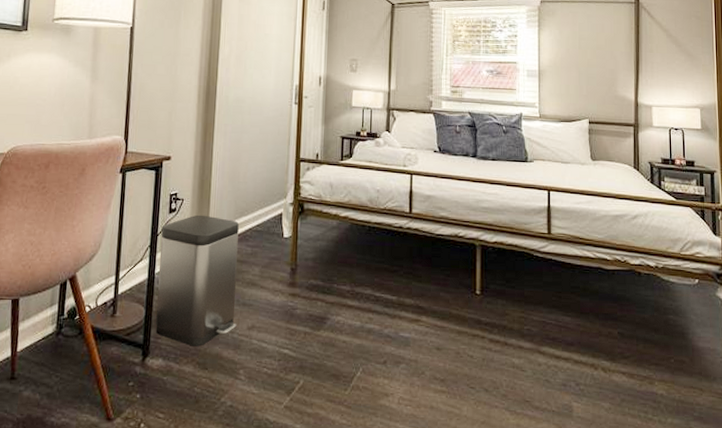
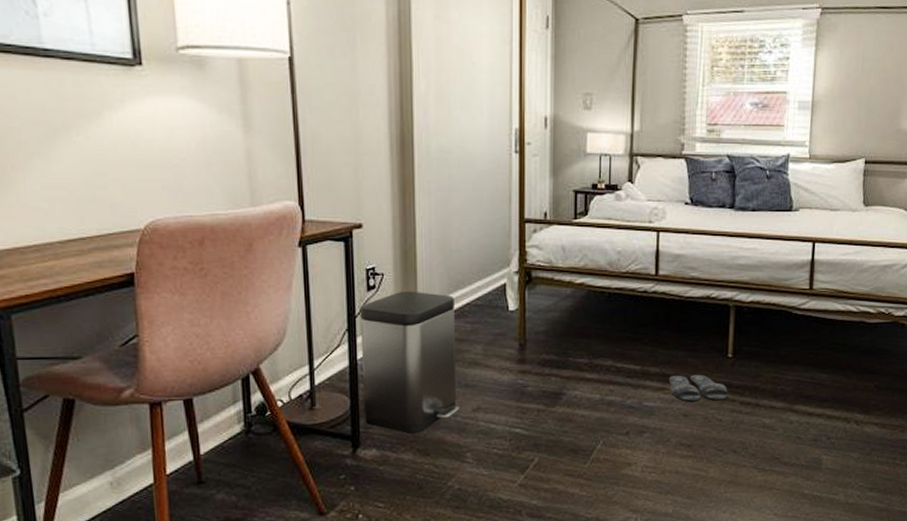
slippers: none [422,308,477,337] -> present [668,374,728,402]

